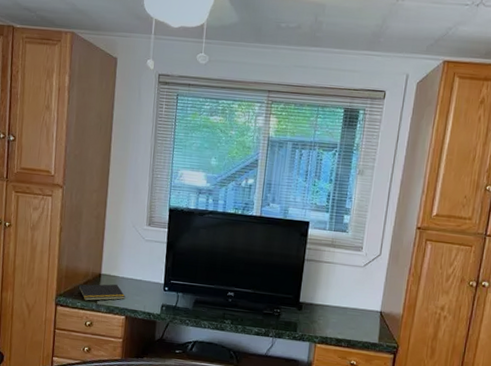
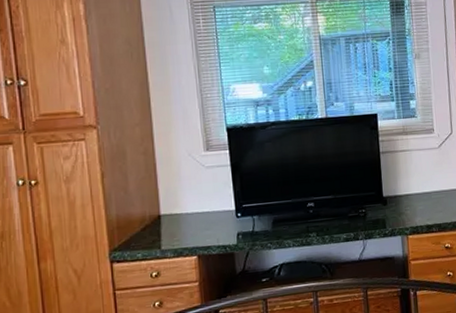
notepad: present [77,284,126,301] -> none [134,222,194,249]

